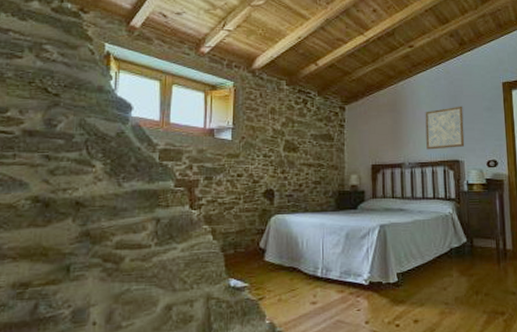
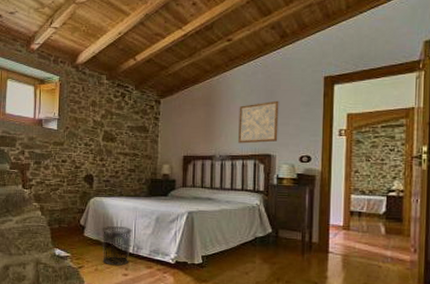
waste bin: none [285,247,320,293] -> present [102,226,132,266]

